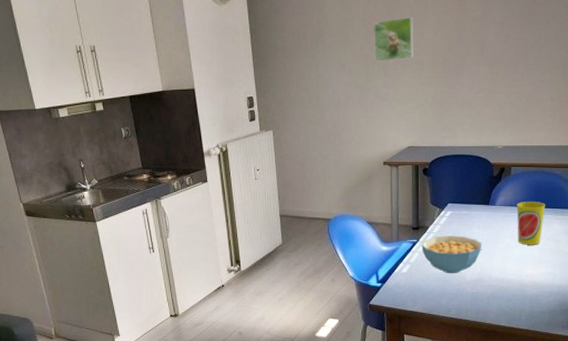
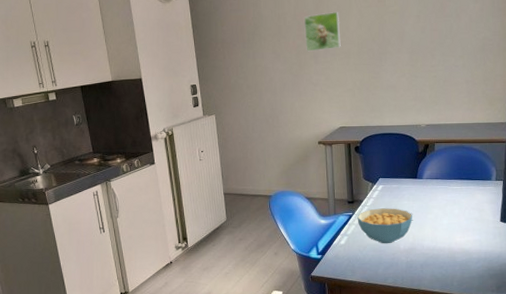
cup: present [516,202,546,245] -> none [442,174,468,215]

